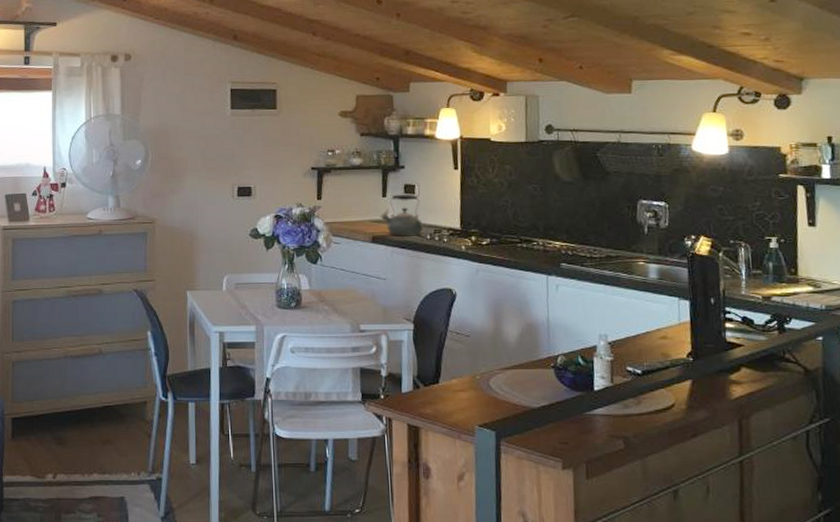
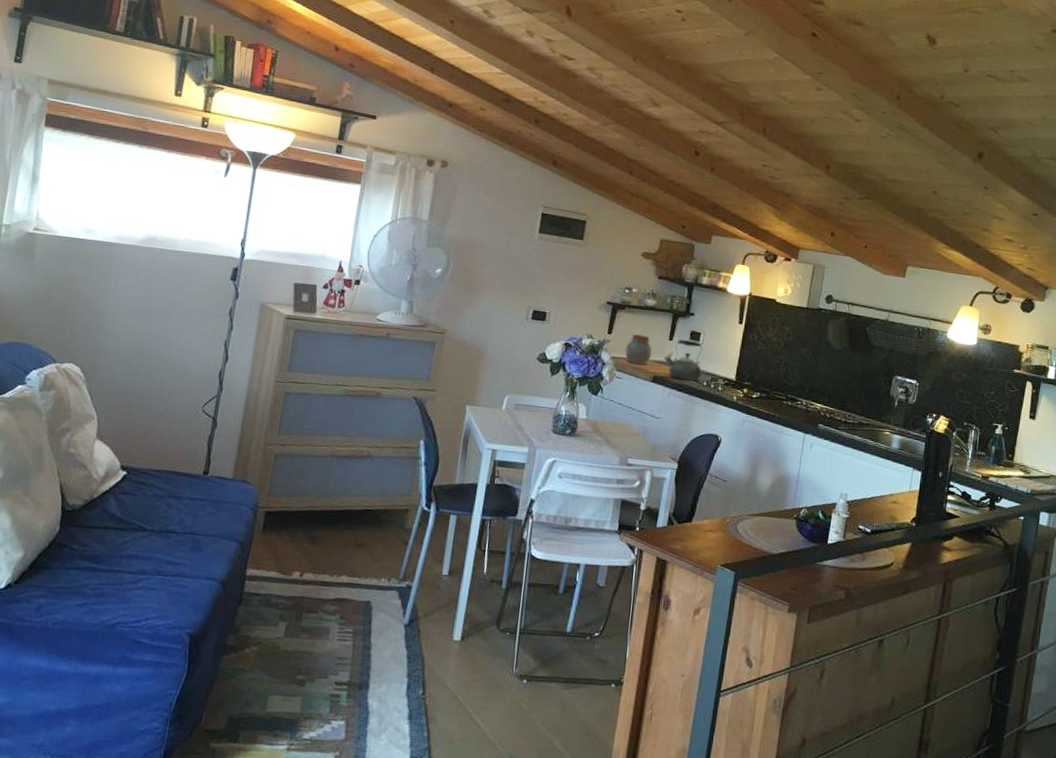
jar: none [338,196,366,228] -> present [625,334,652,366]

